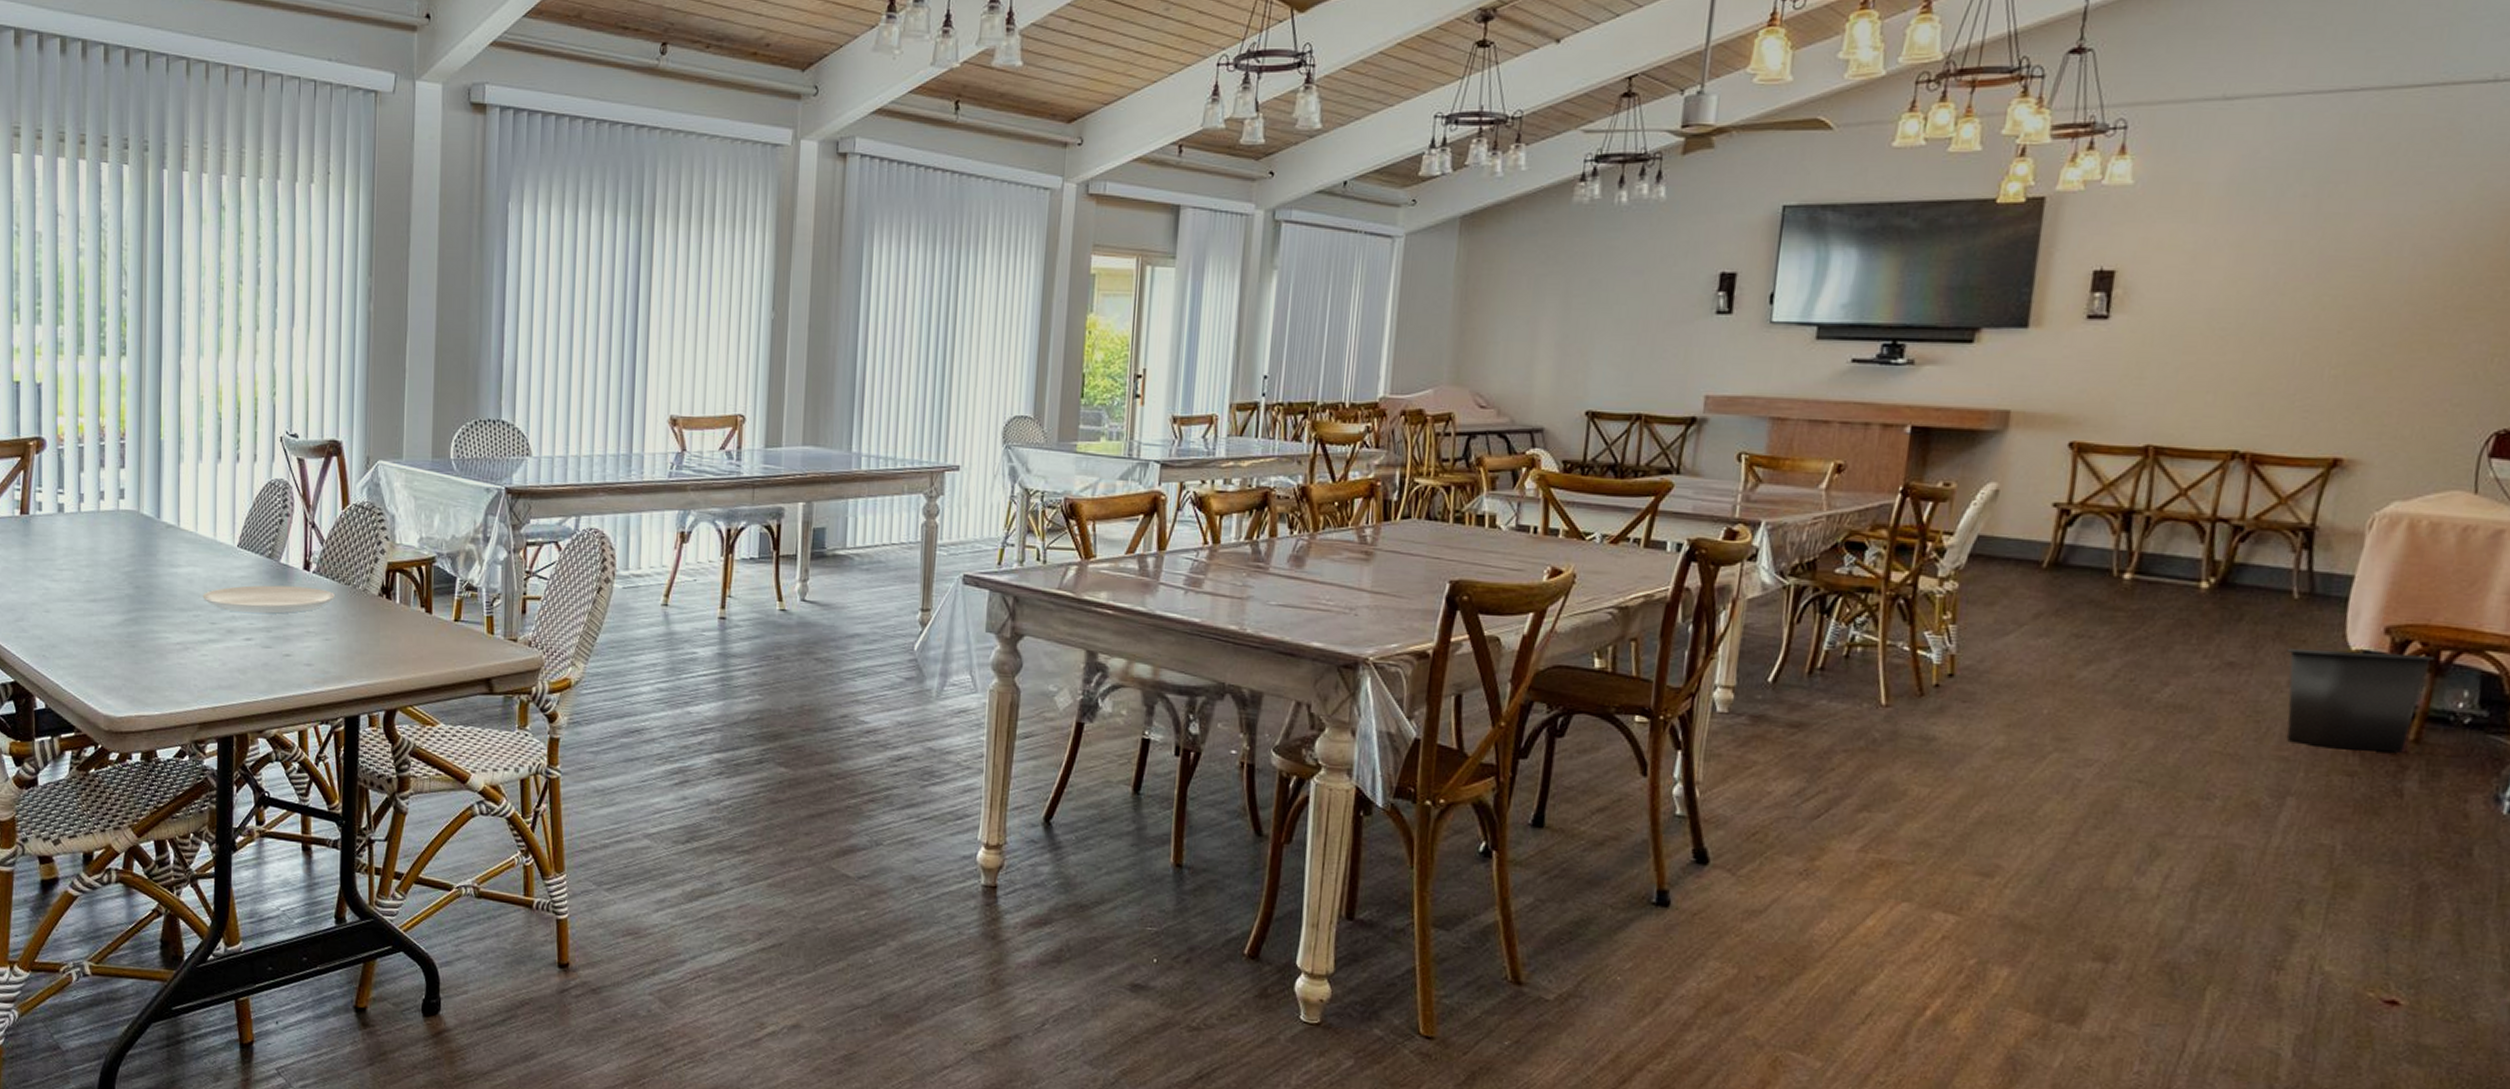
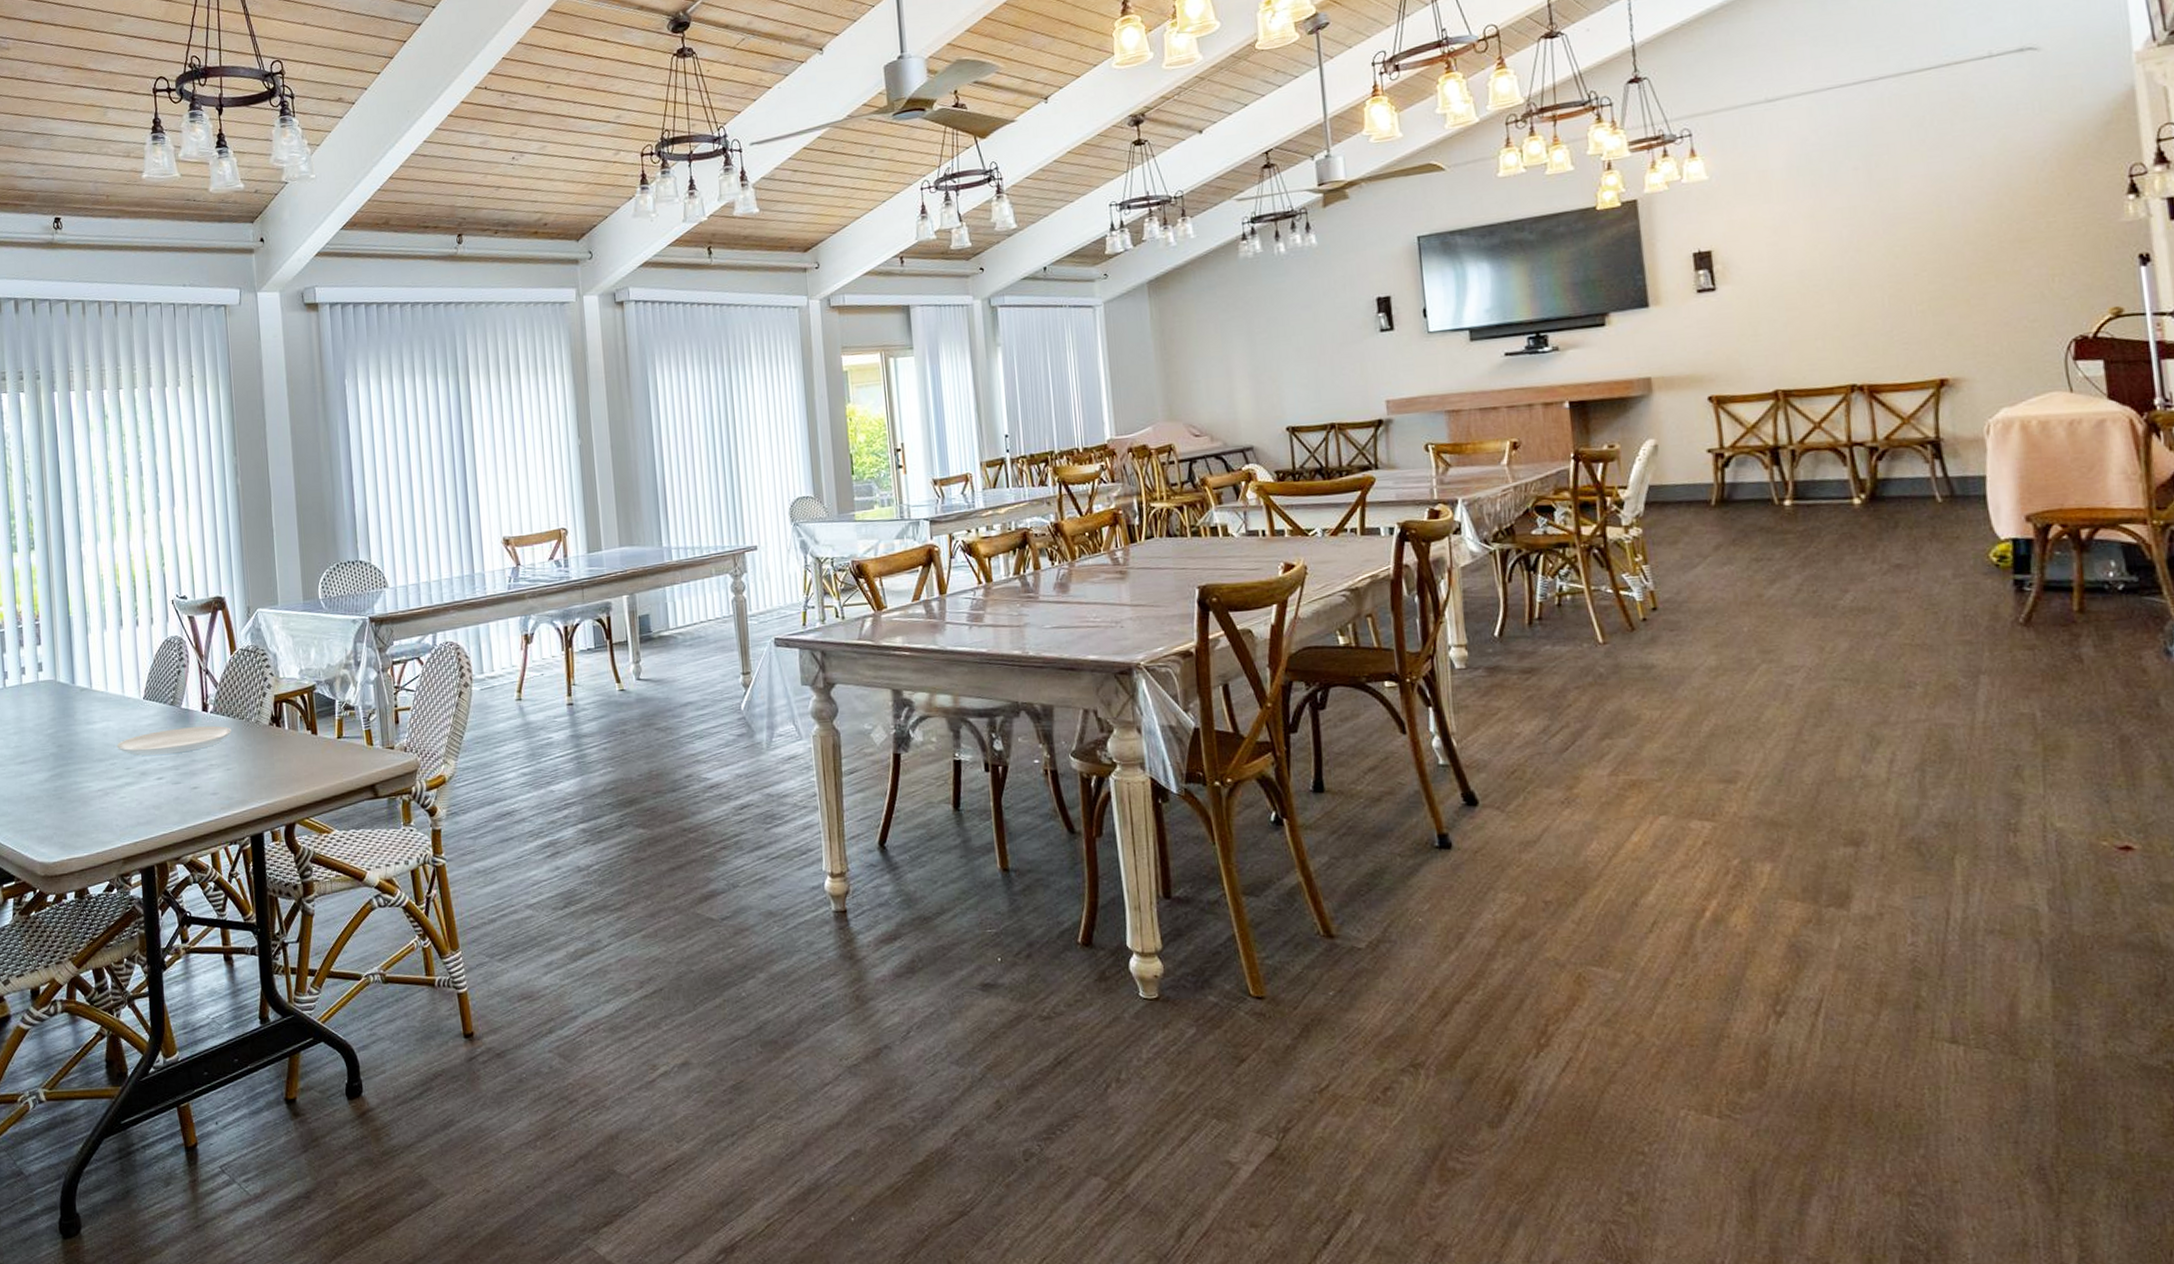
waste bin: present [2286,647,2436,753] -> none [1944,535,2077,628]

